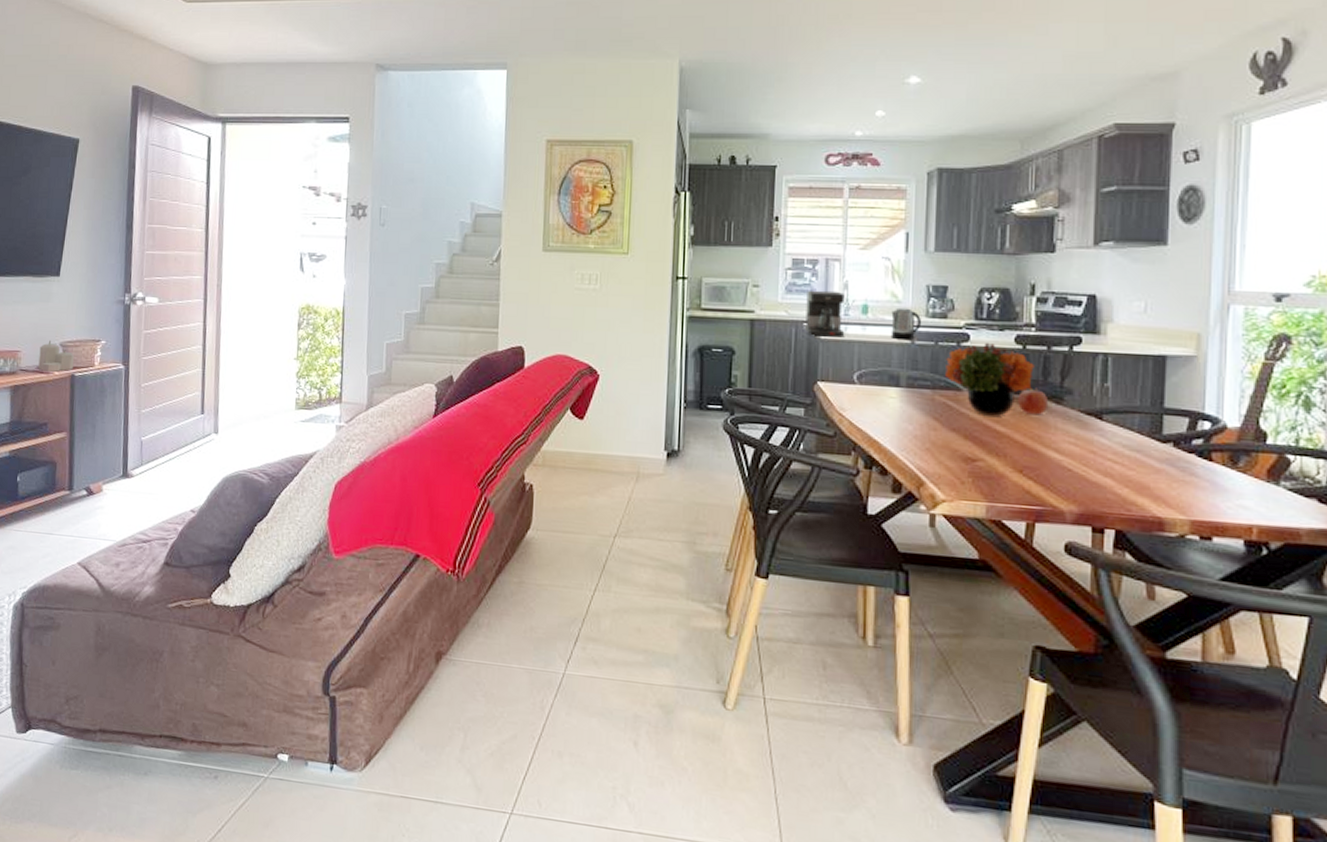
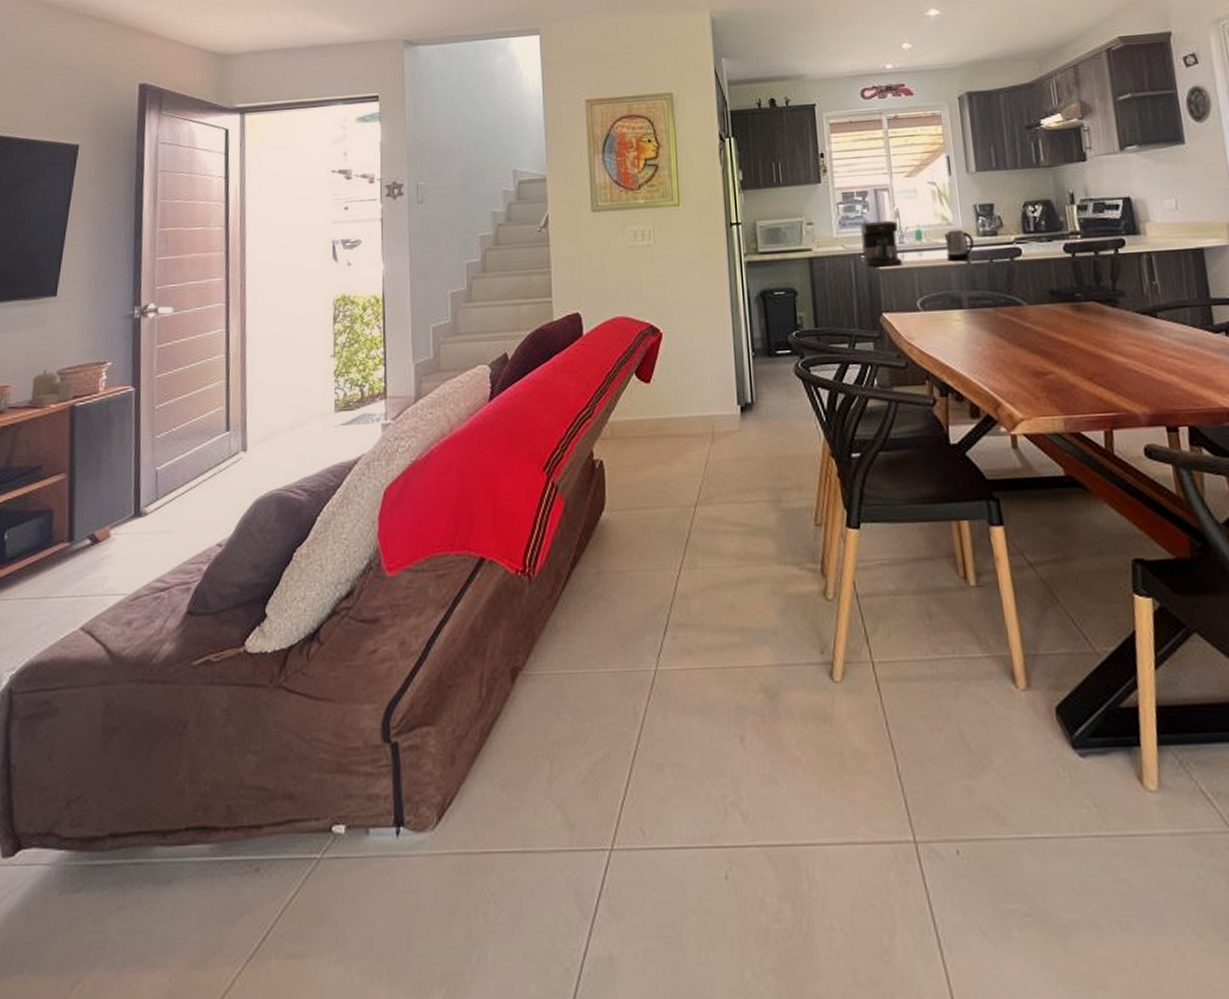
flower arrangement: present [945,342,1034,416] -> none [1002,254,1088,327]
fruit: present [1018,388,1049,416] -> none [1075,293,1106,321]

